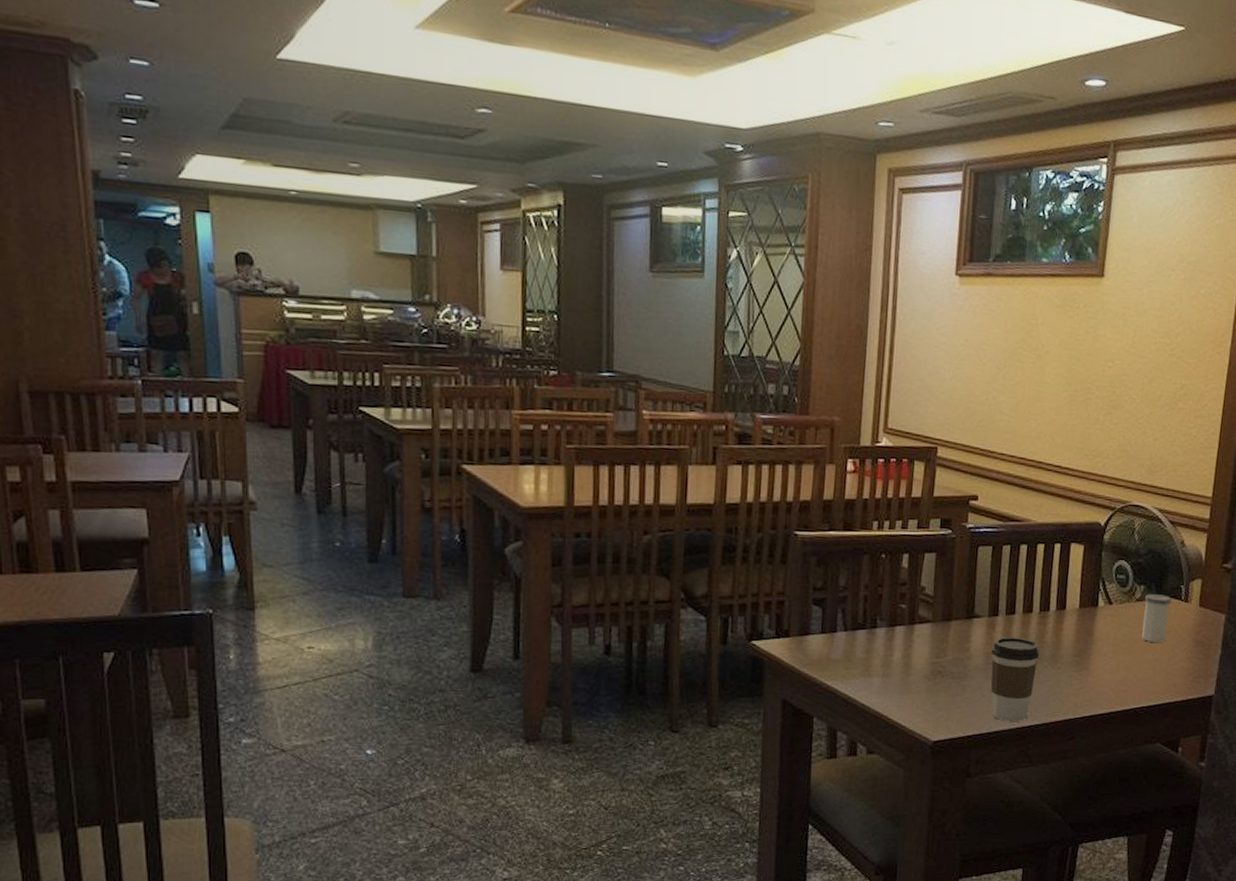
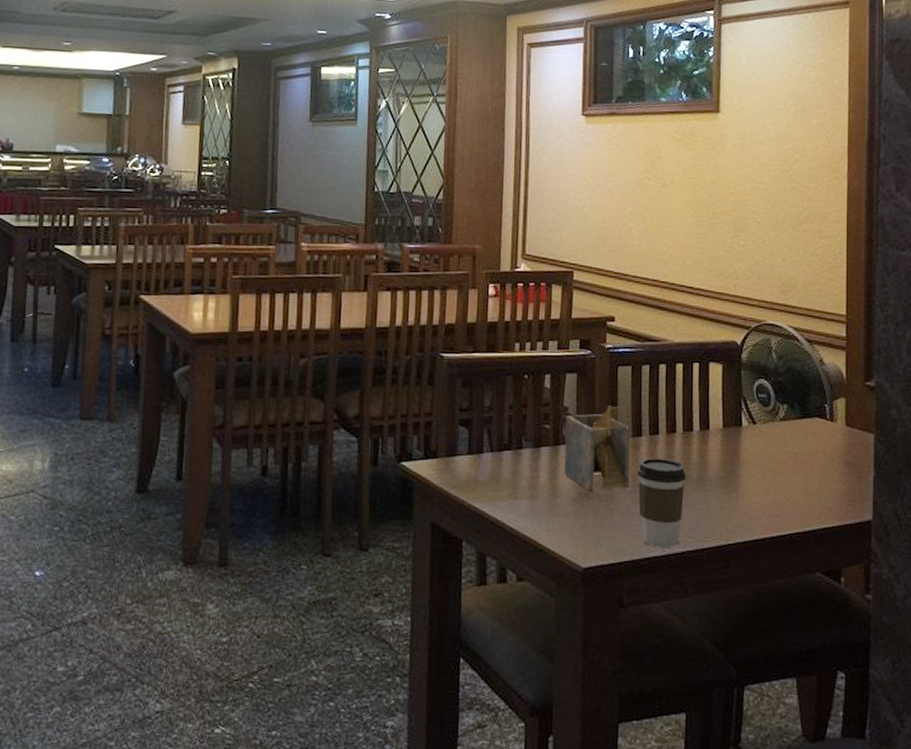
napkin holder: none [918,585,987,670] -> present [564,405,631,492]
salt shaker: present [1142,594,1172,643] -> none [789,413,817,464]

